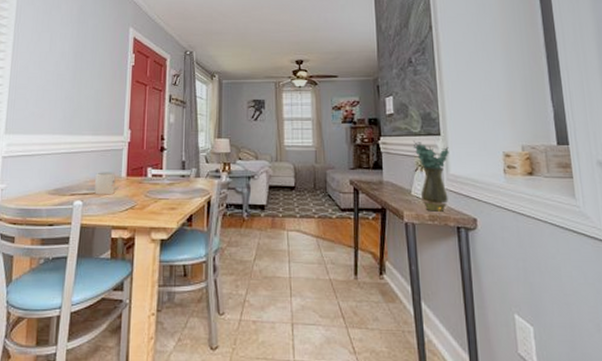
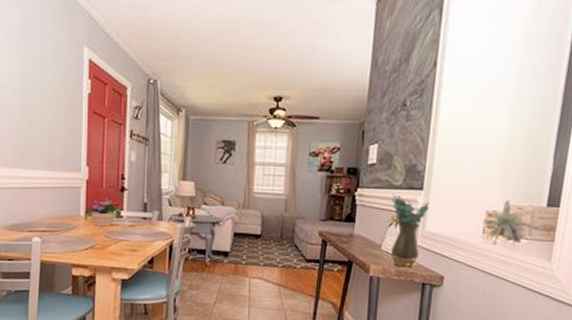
mug: present [95,172,116,196] -> none [53,209,74,235]
potted flower: none [125,158,161,186] -> present [84,198,122,227]
succulent plant: none [500,141,559,184] -> present [482,200,543,245]

